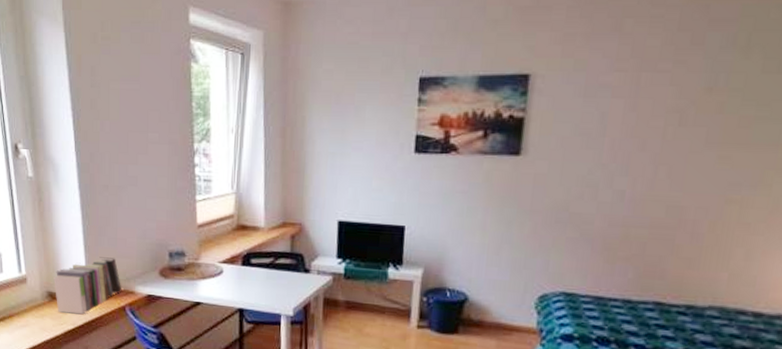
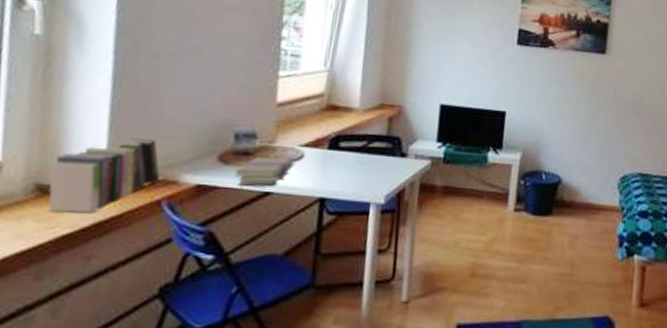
books: none [173,272,217,297] -> present [234,156,295,186]

